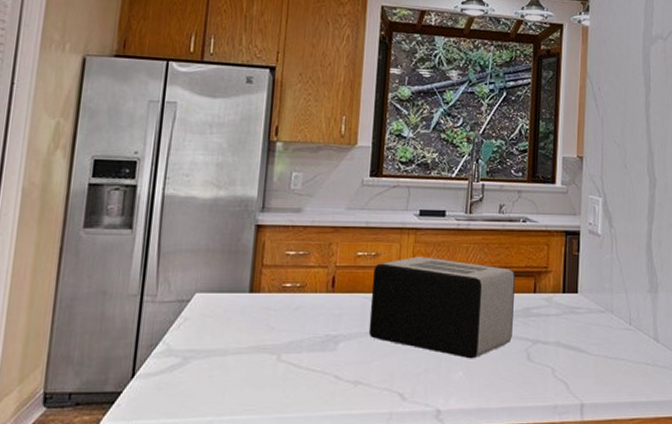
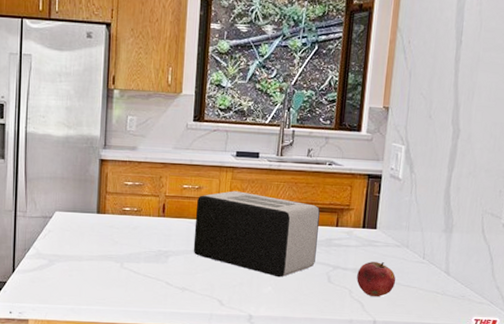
fruit: none [559,332,603,375] -> present [357,262,396,297]

